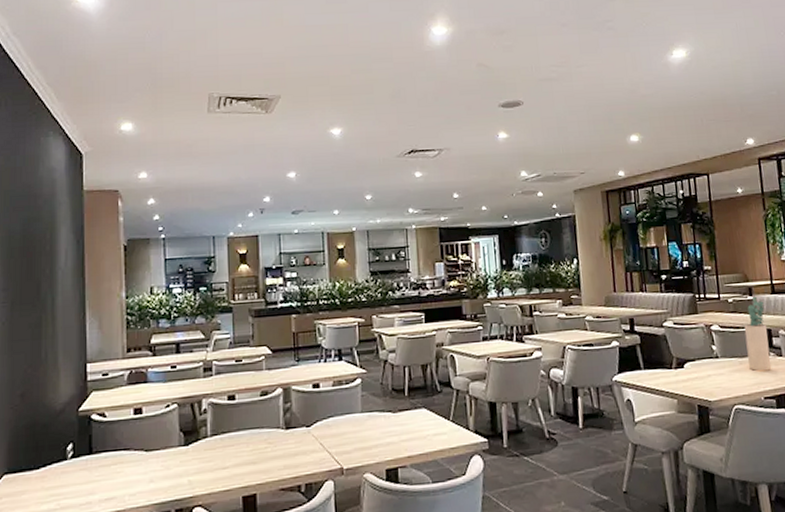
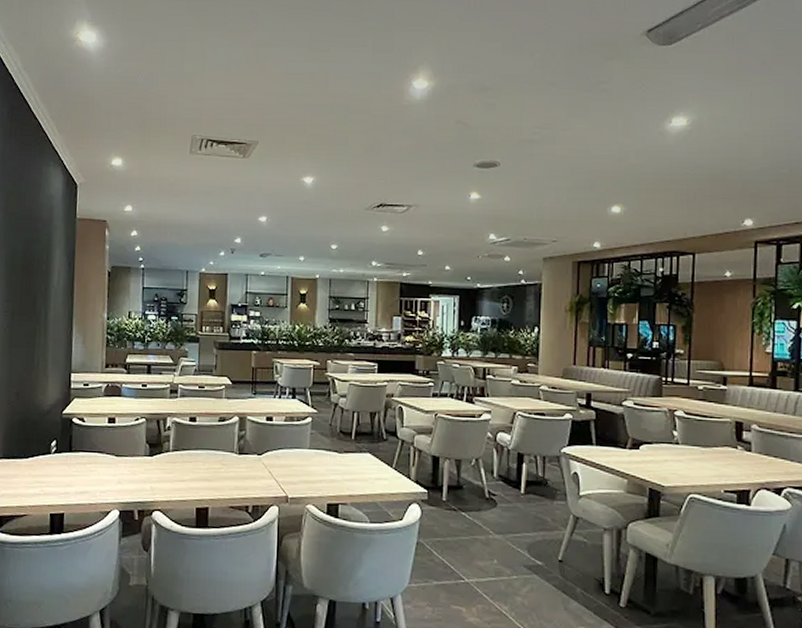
vase: present [744,294,772,372] -> none [712,385,739,464]

